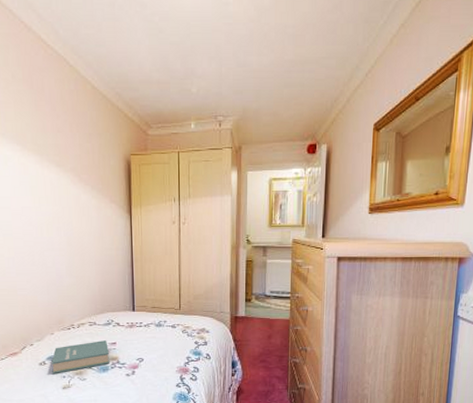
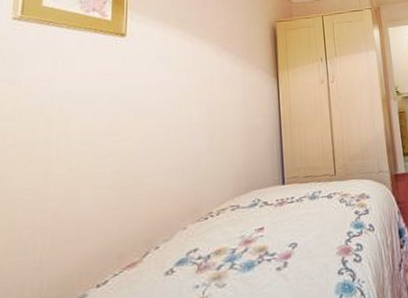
book: present [51,340,110,375] -> none [182,226,256,286]

